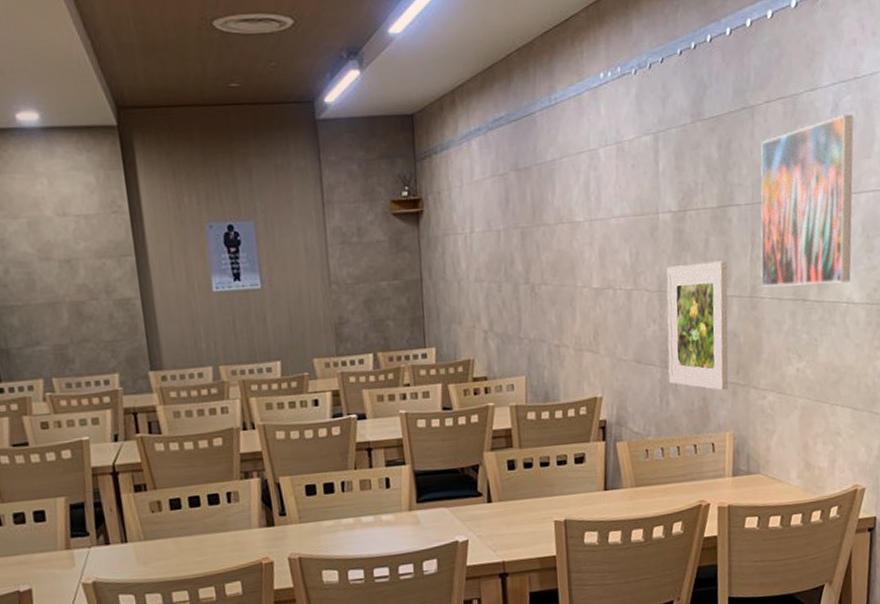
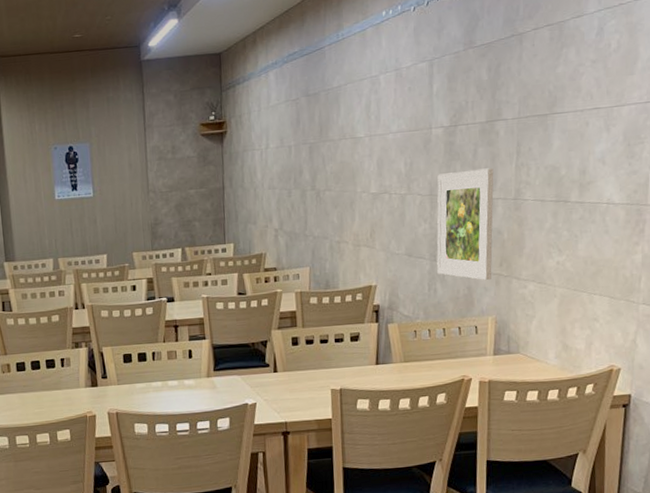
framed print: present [760,114,854,287] -> none [524,36,619,190]

